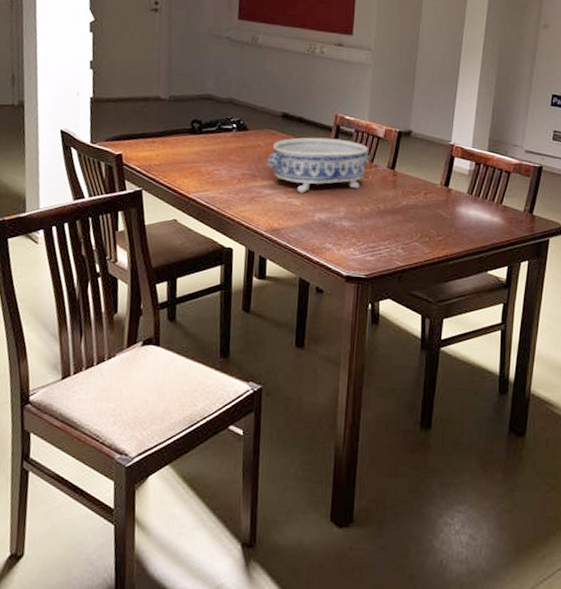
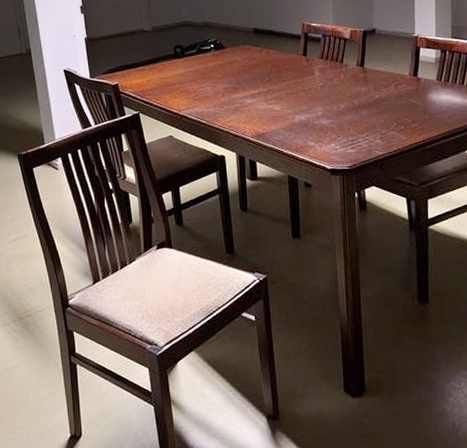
decorative bowl: present [267,137,369,193] -> none [245,45,339,99]

